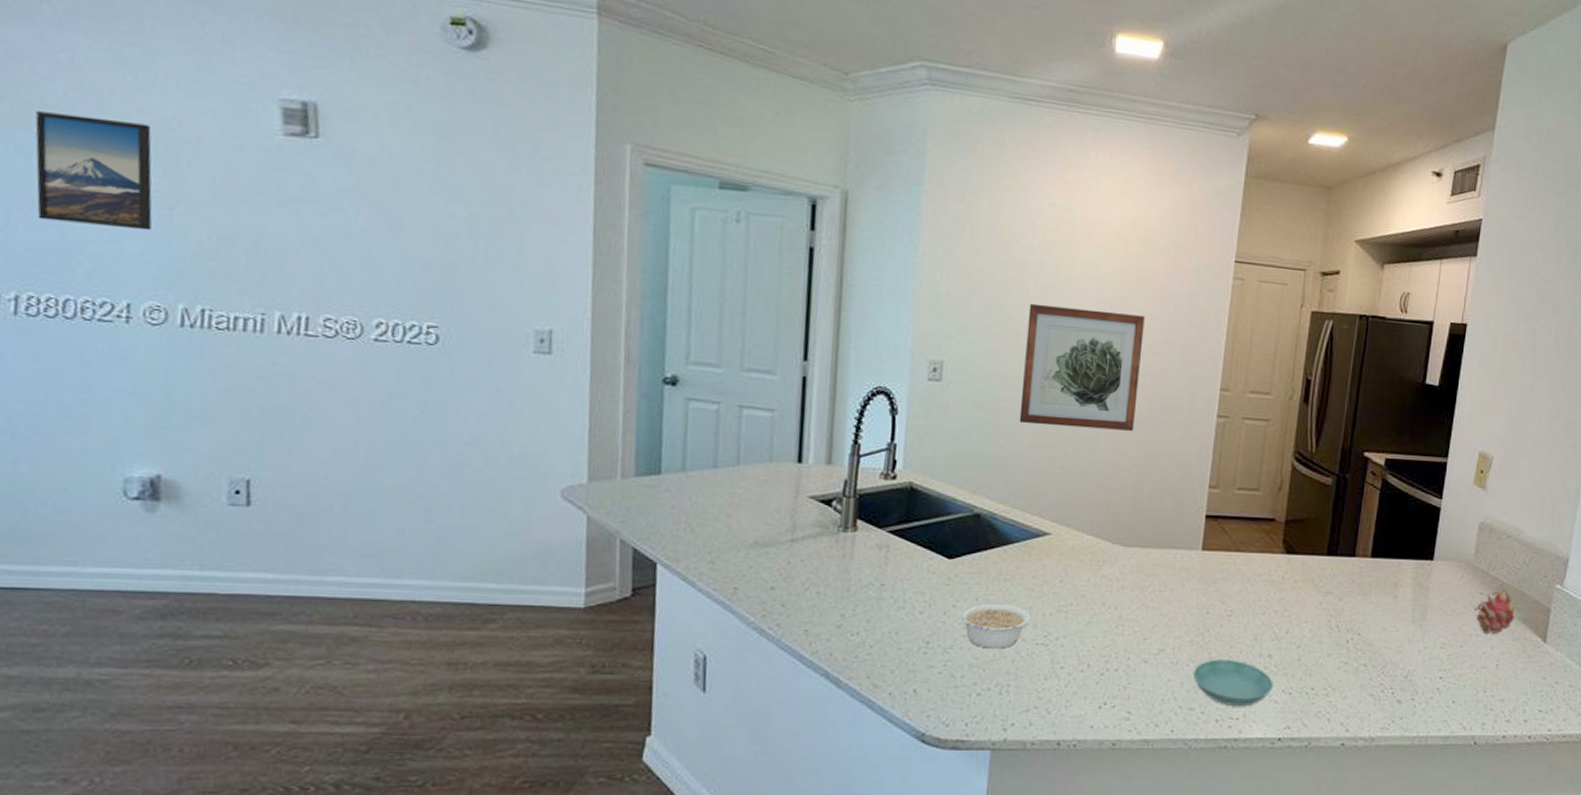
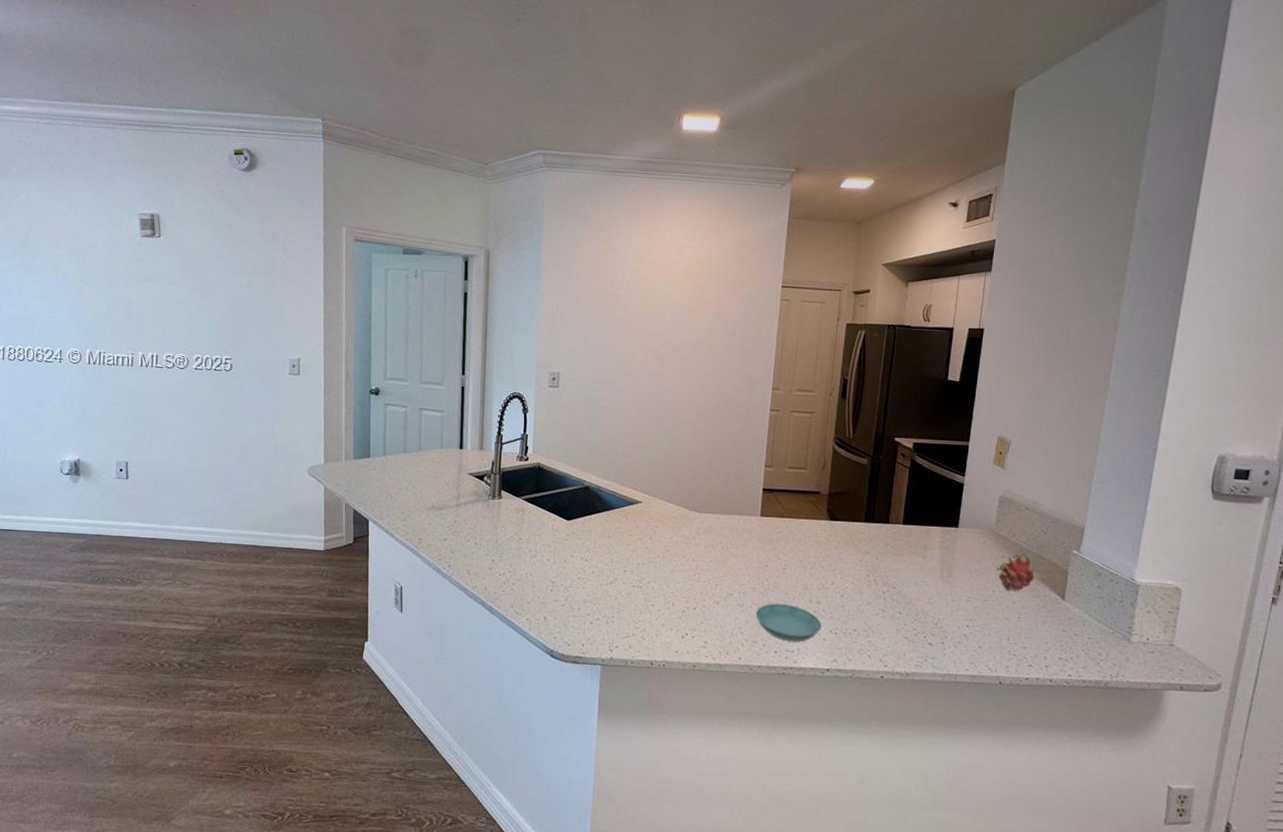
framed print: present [35,111,153,231] -> none [11,232,72,303]
legume: present [959,602,1031,649] -> none [576,553,628,589]
wall art: present [1019,303,1145,431] -> none [616,326,710,423]

